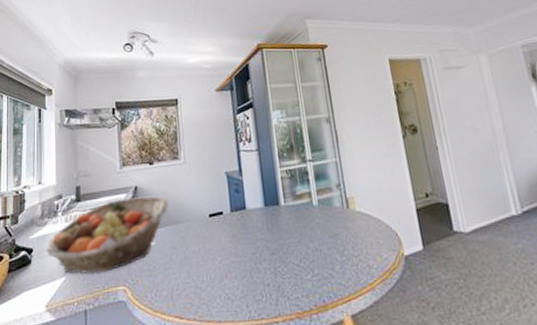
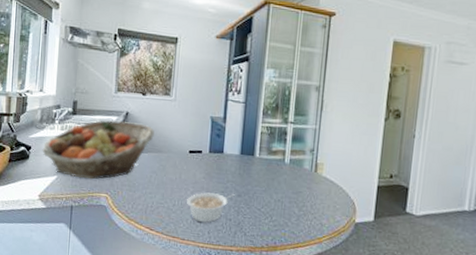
legume: none [216,253,268,295] -> present [187,192,235,222]

